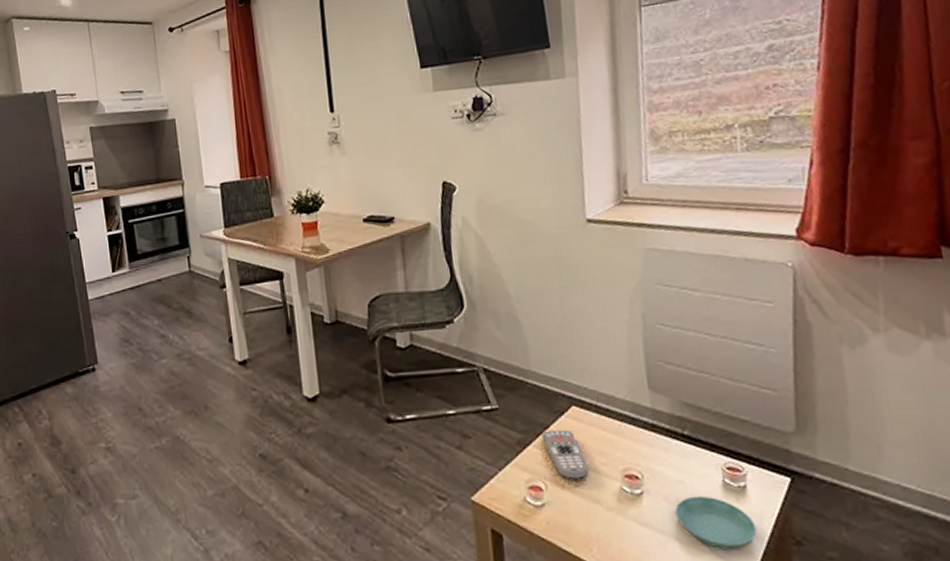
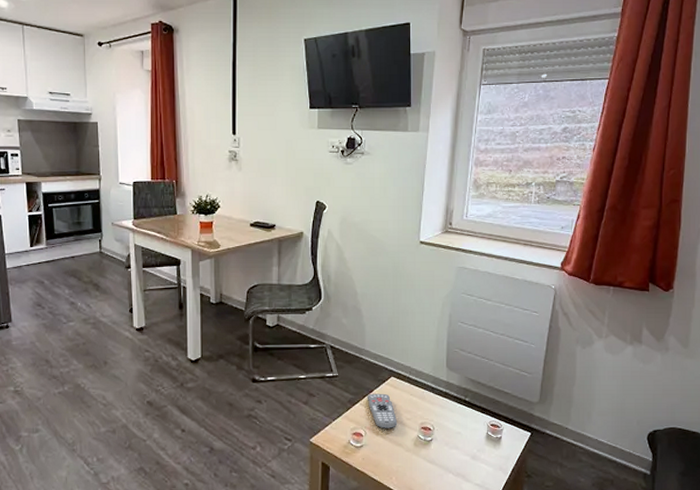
saucer: present [675,496,757,549] -> none [452,443,504,479]

